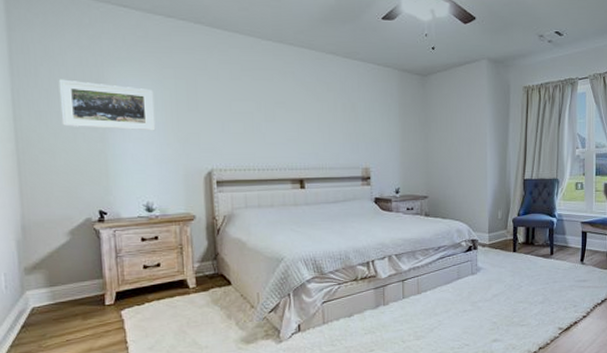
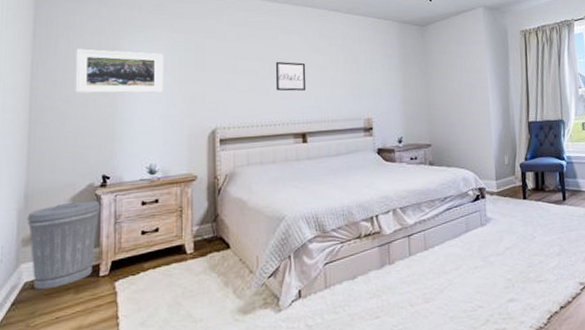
trash can: none [27,234,101,315] -> present [27,200,101,290]
wall art: none [271,104,304,136] -> present [275,61,307,91]

